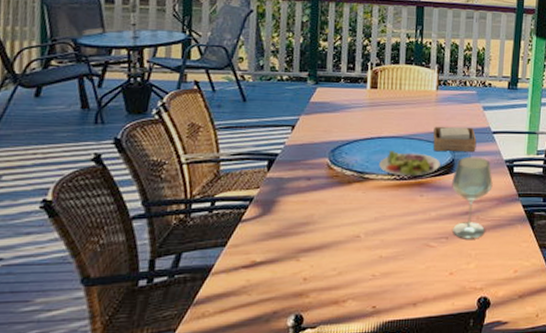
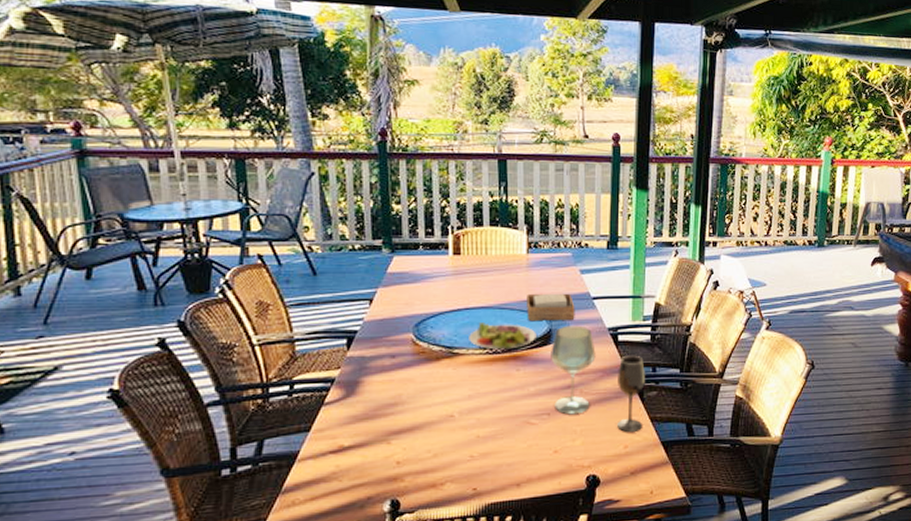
wine glass: none [509,186,537,257] -> present [617,355,645,432]

